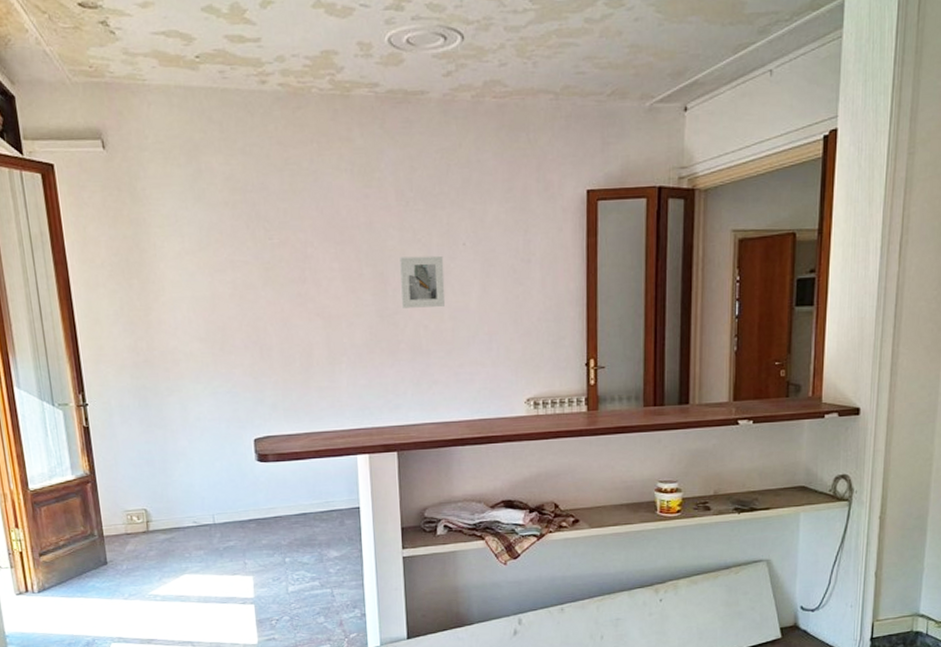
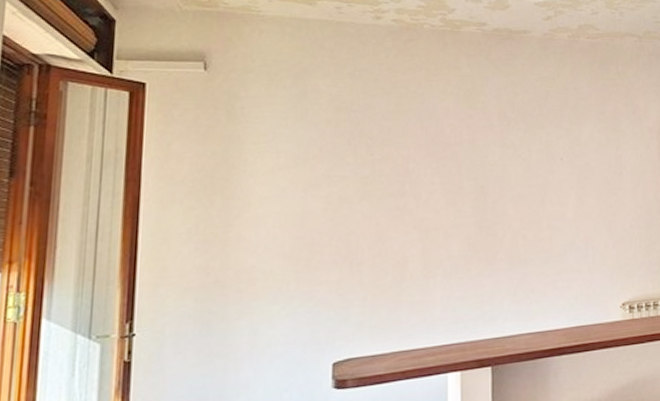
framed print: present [400,255,446,308] -> none [500,169,544,219]

